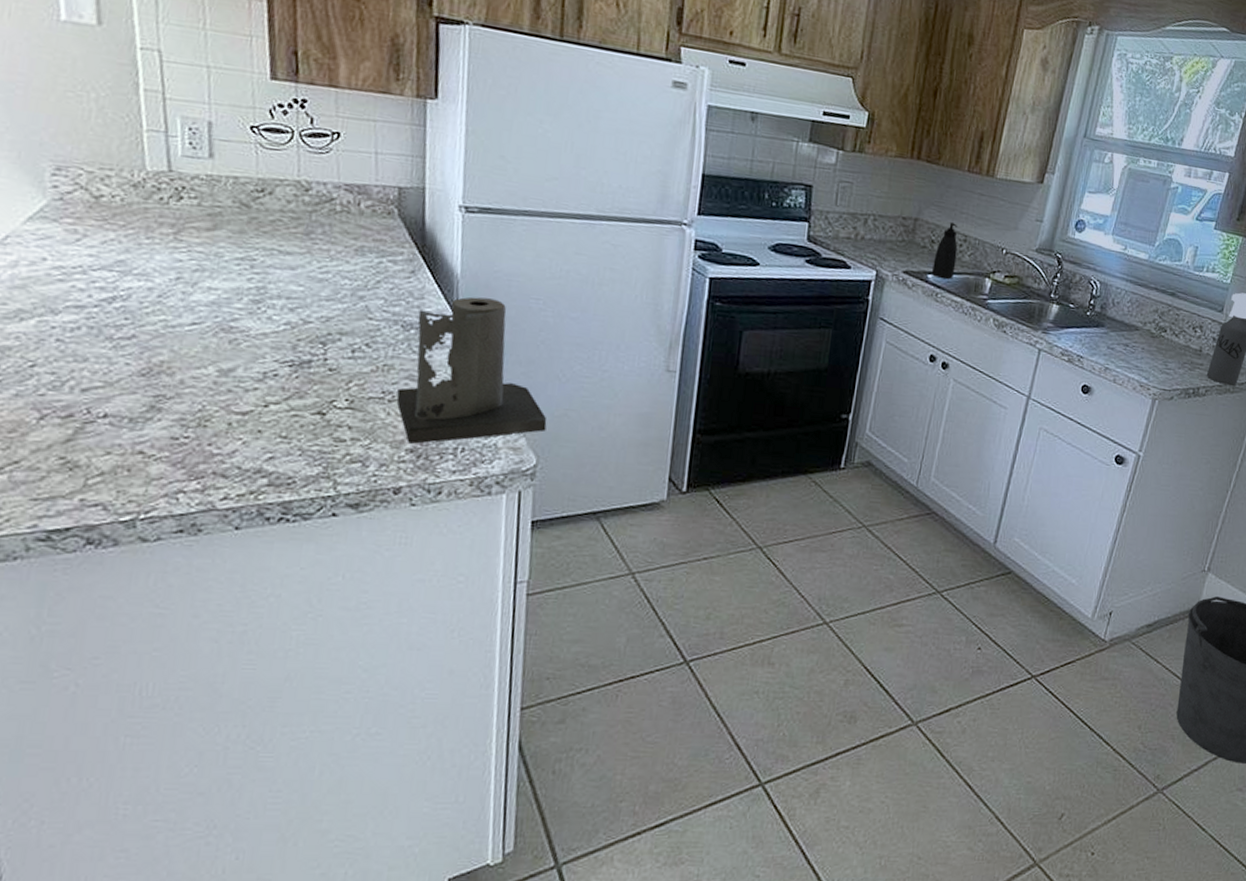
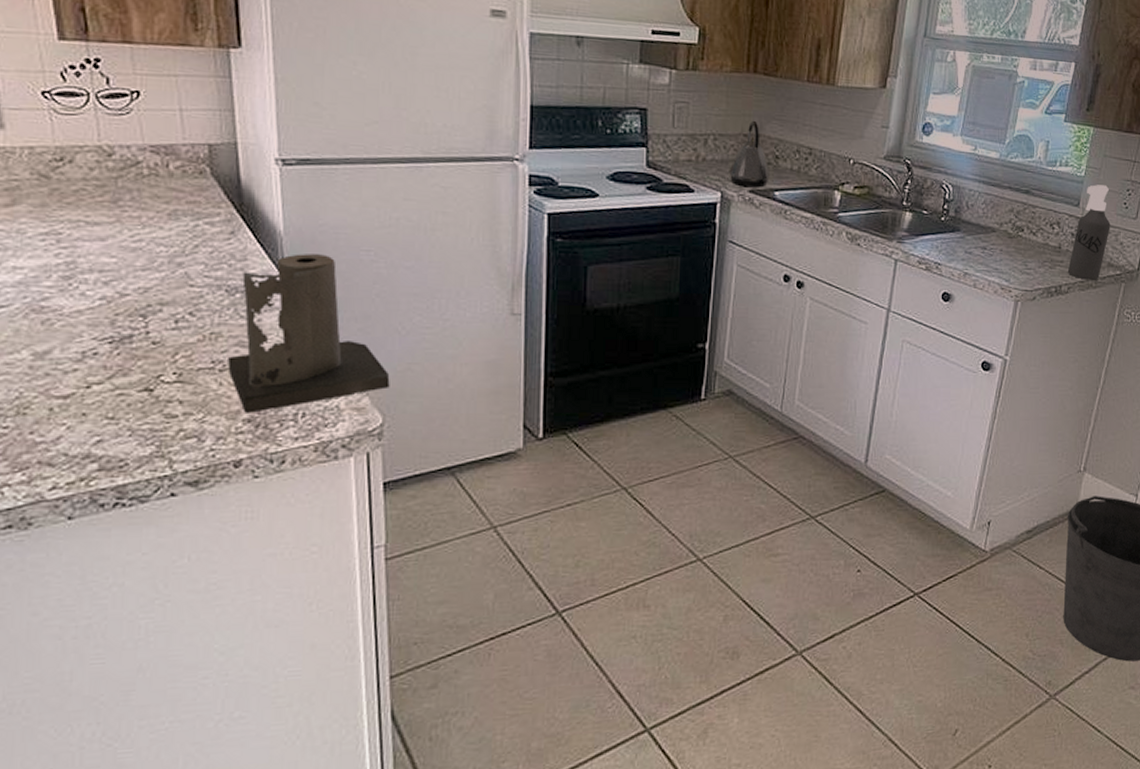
kettle: none [885,205,925,271] -> present [729,121,770,189]
soap dispenser: present [932,222,958,279] -> none [779,136,803,195]

